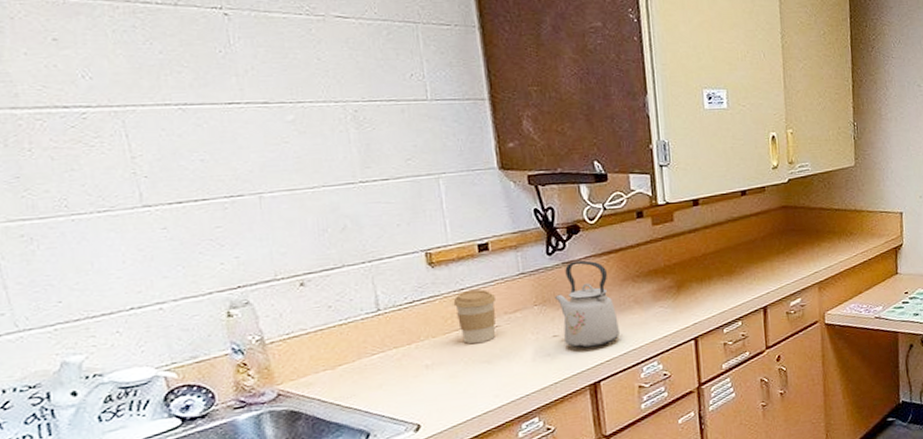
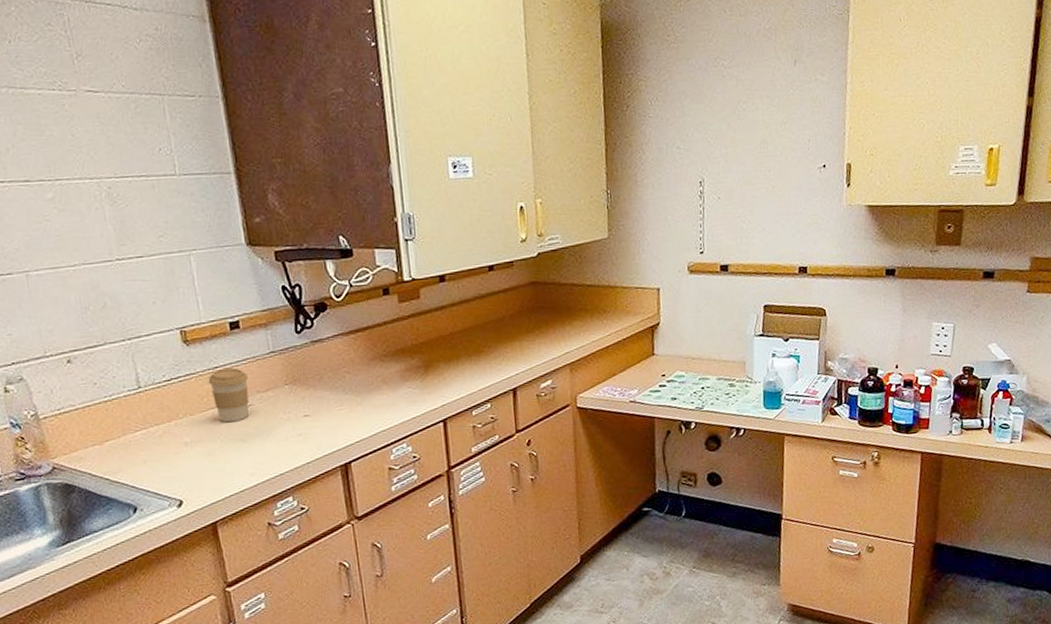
kettle: present [555,260,621,349] -> none [305,339,370,429]

